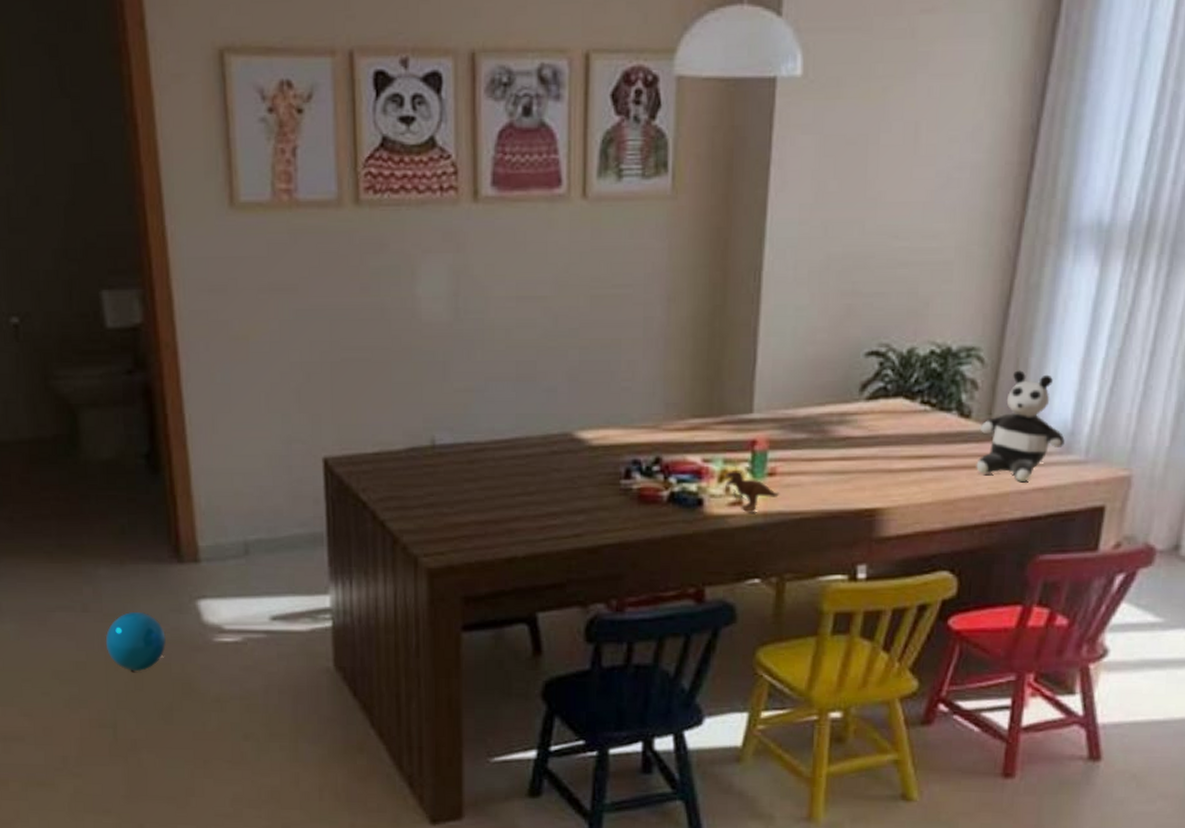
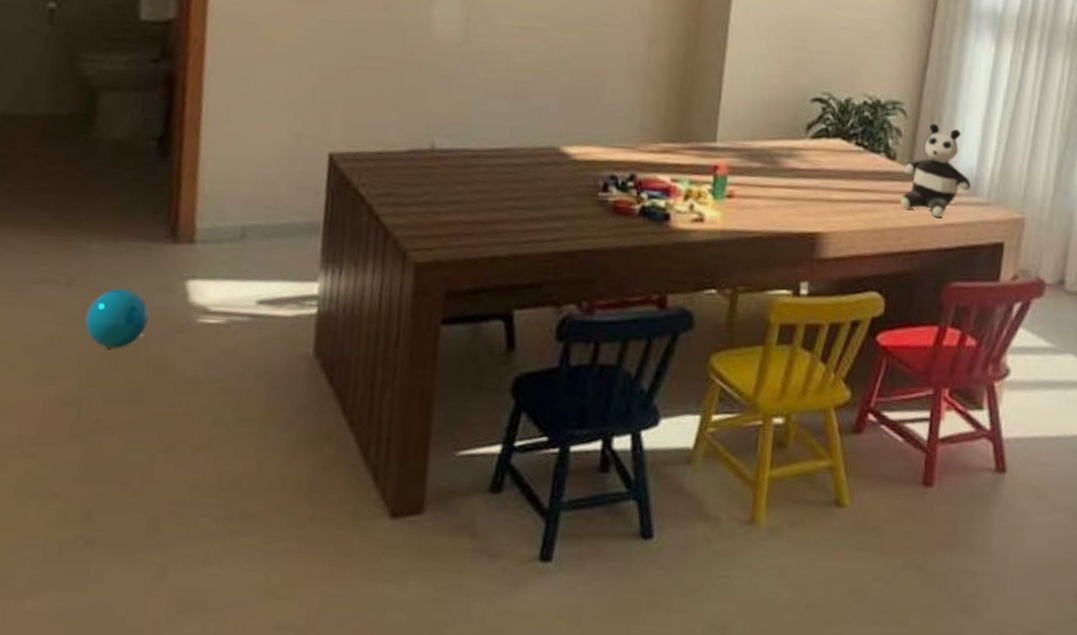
toy dinosaur: present [724,471,780,513] -> none [689,191,737,230]

